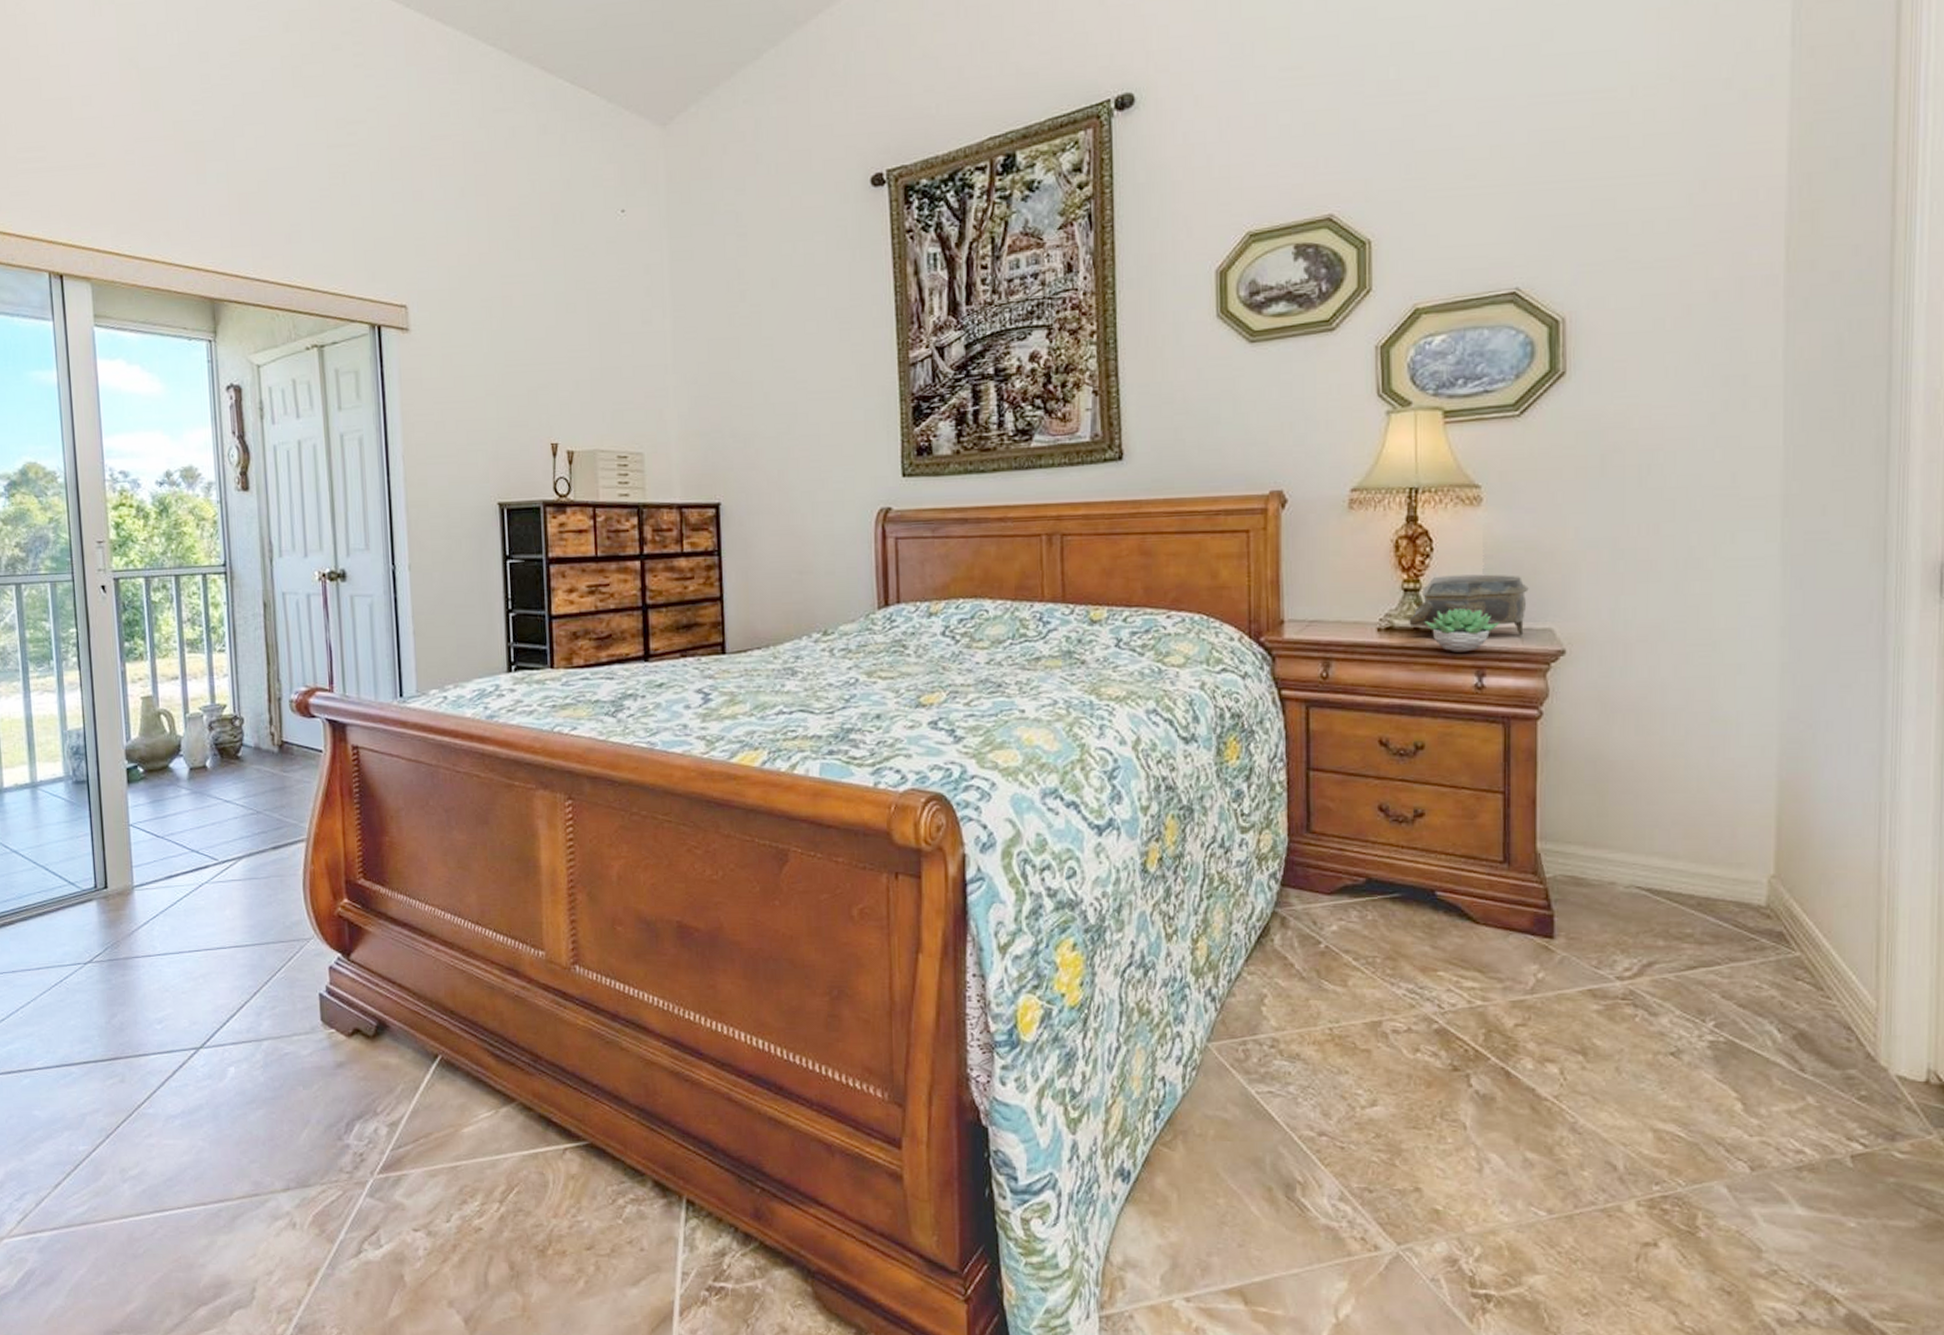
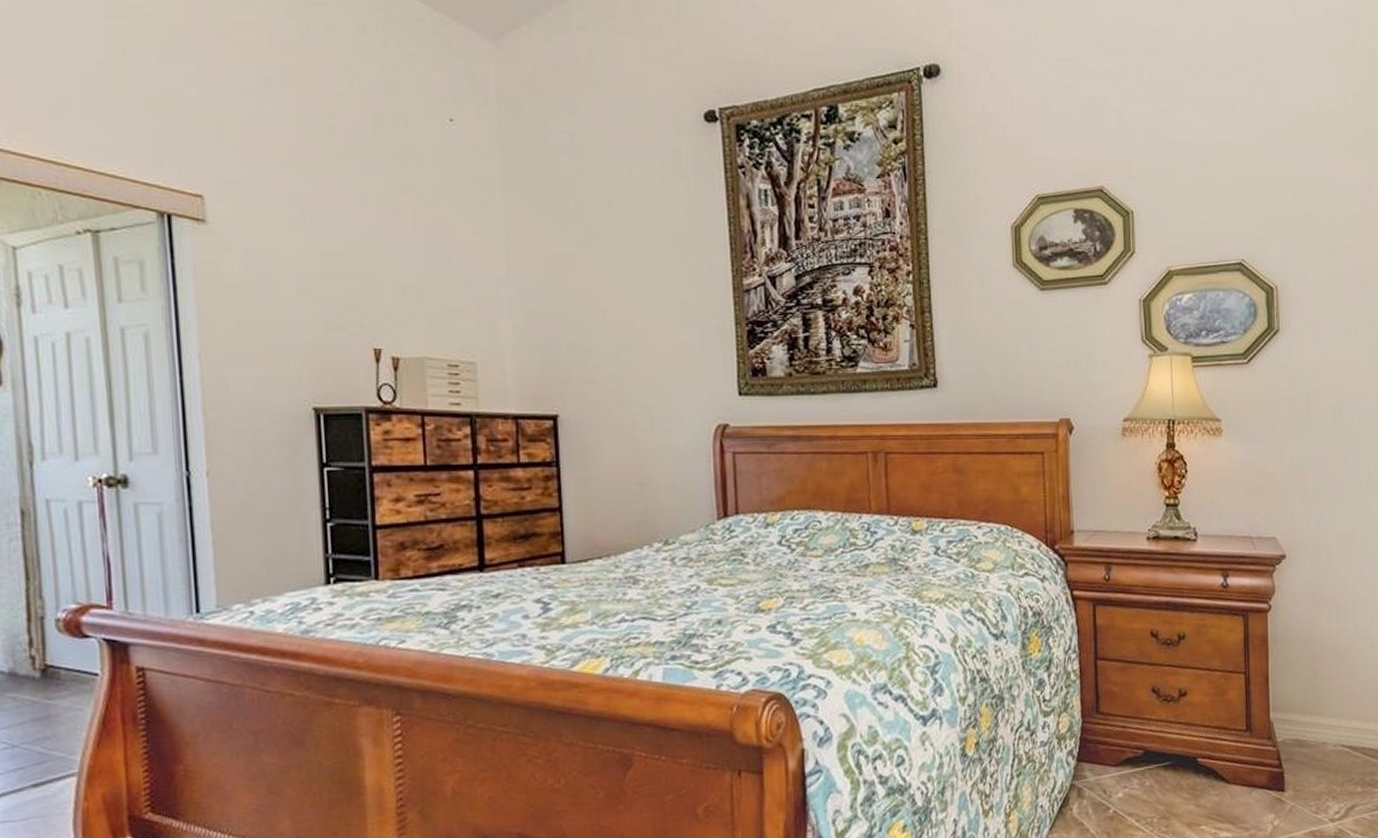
jewelry box: present [1409,574,1529,640] -> none [1171,492,1258,547]
succulent plant: present [1424,608,1499,652] -> none [1182,521,1238,557]

